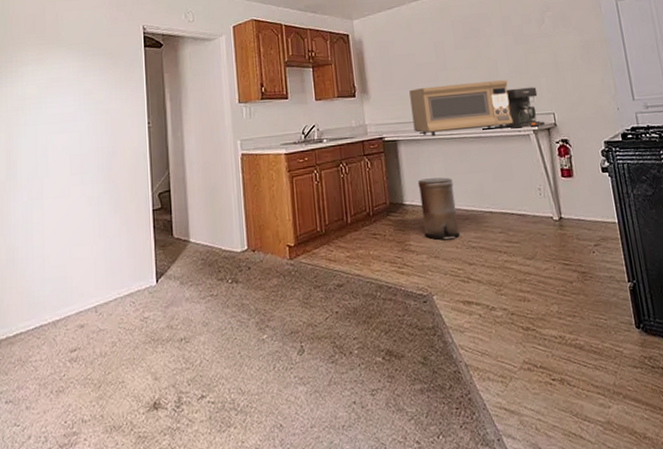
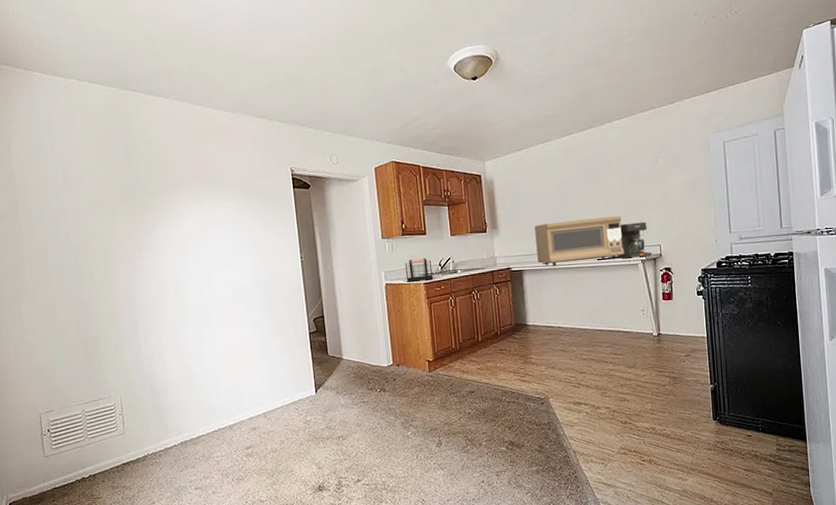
dish rack: none [263,124,296,154] -> present [404,257,434,283]
pedal bin: present [417,177,460,241] -> none [539,301,573,354]

